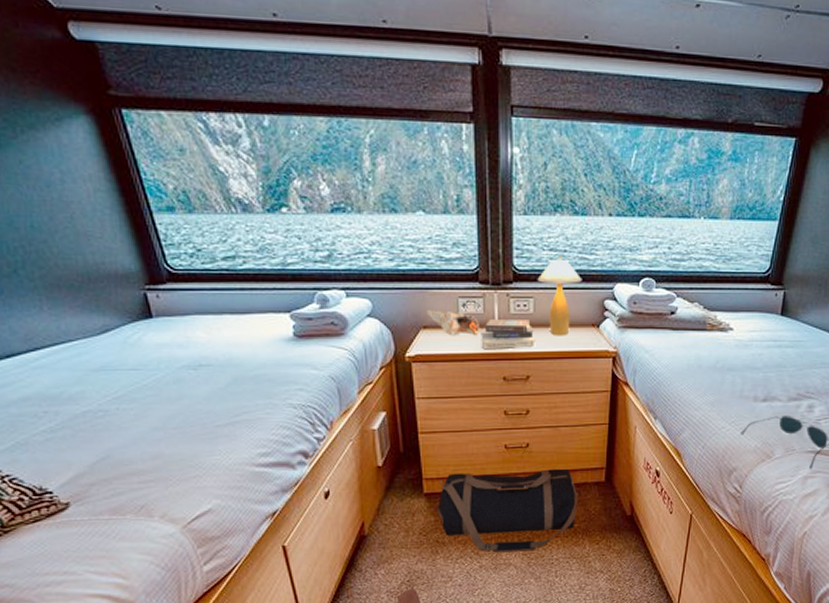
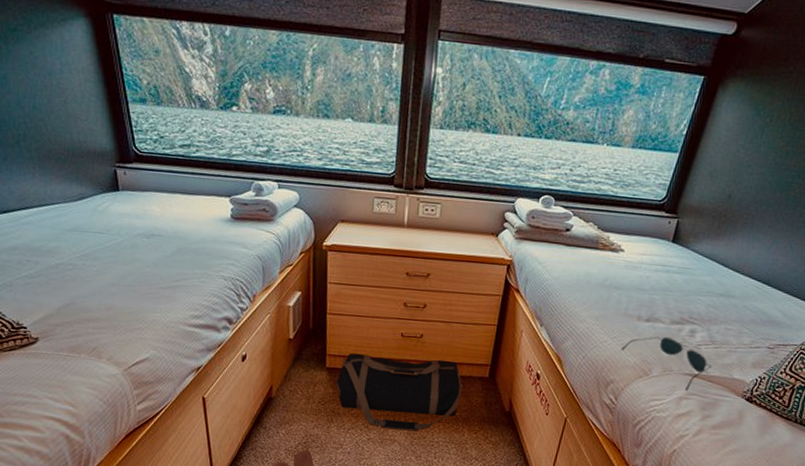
seashell: present [426,302,479,336] -> none [344,202,390,234]
books: present [481,320,536,350] -> none [390,220,439,249]
table lamp: present [537,254,582,336] -> none [446,166,487,241]

